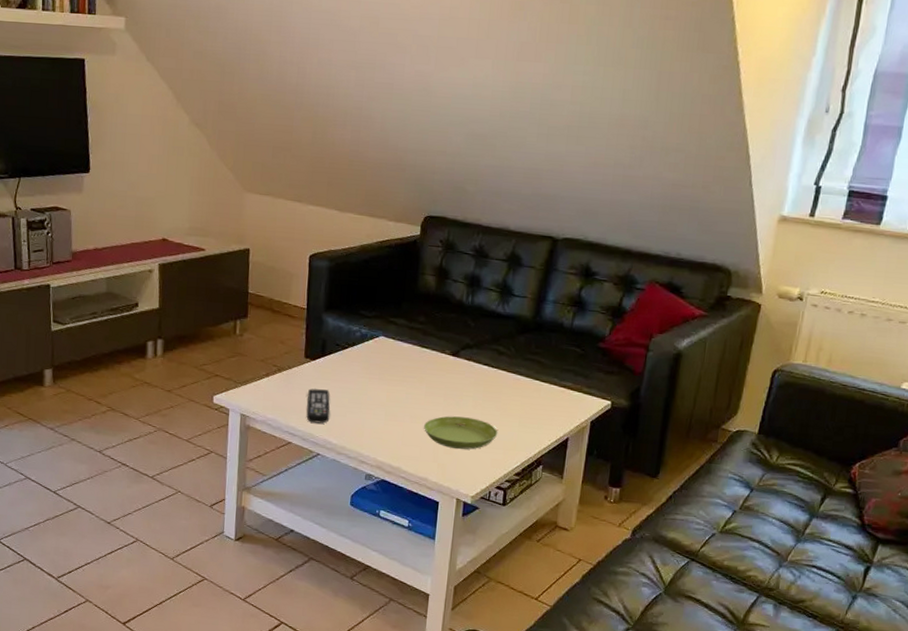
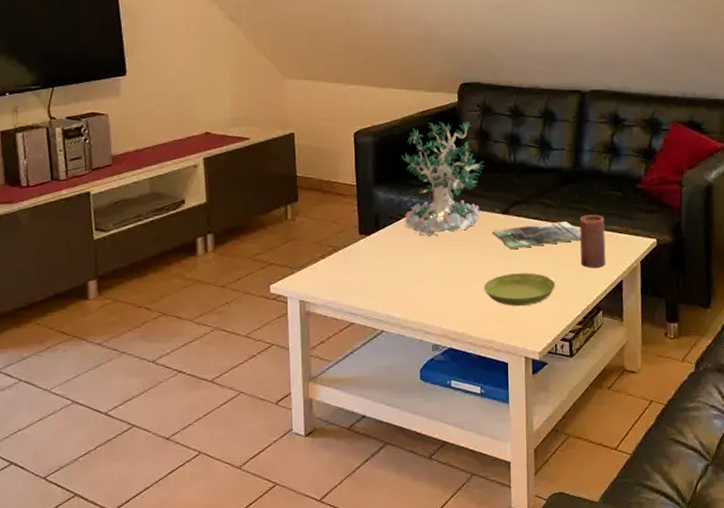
remote control: present [306,388,330,424] -> none [366,264,390,299]
plant: none [352,254,440,369] -> present [401,121,485,236]
magazine: none [440,370,532,393] -> present [493,221,581,249]
candle: none [527,367,559,423] -> present [579,215,606,269]

